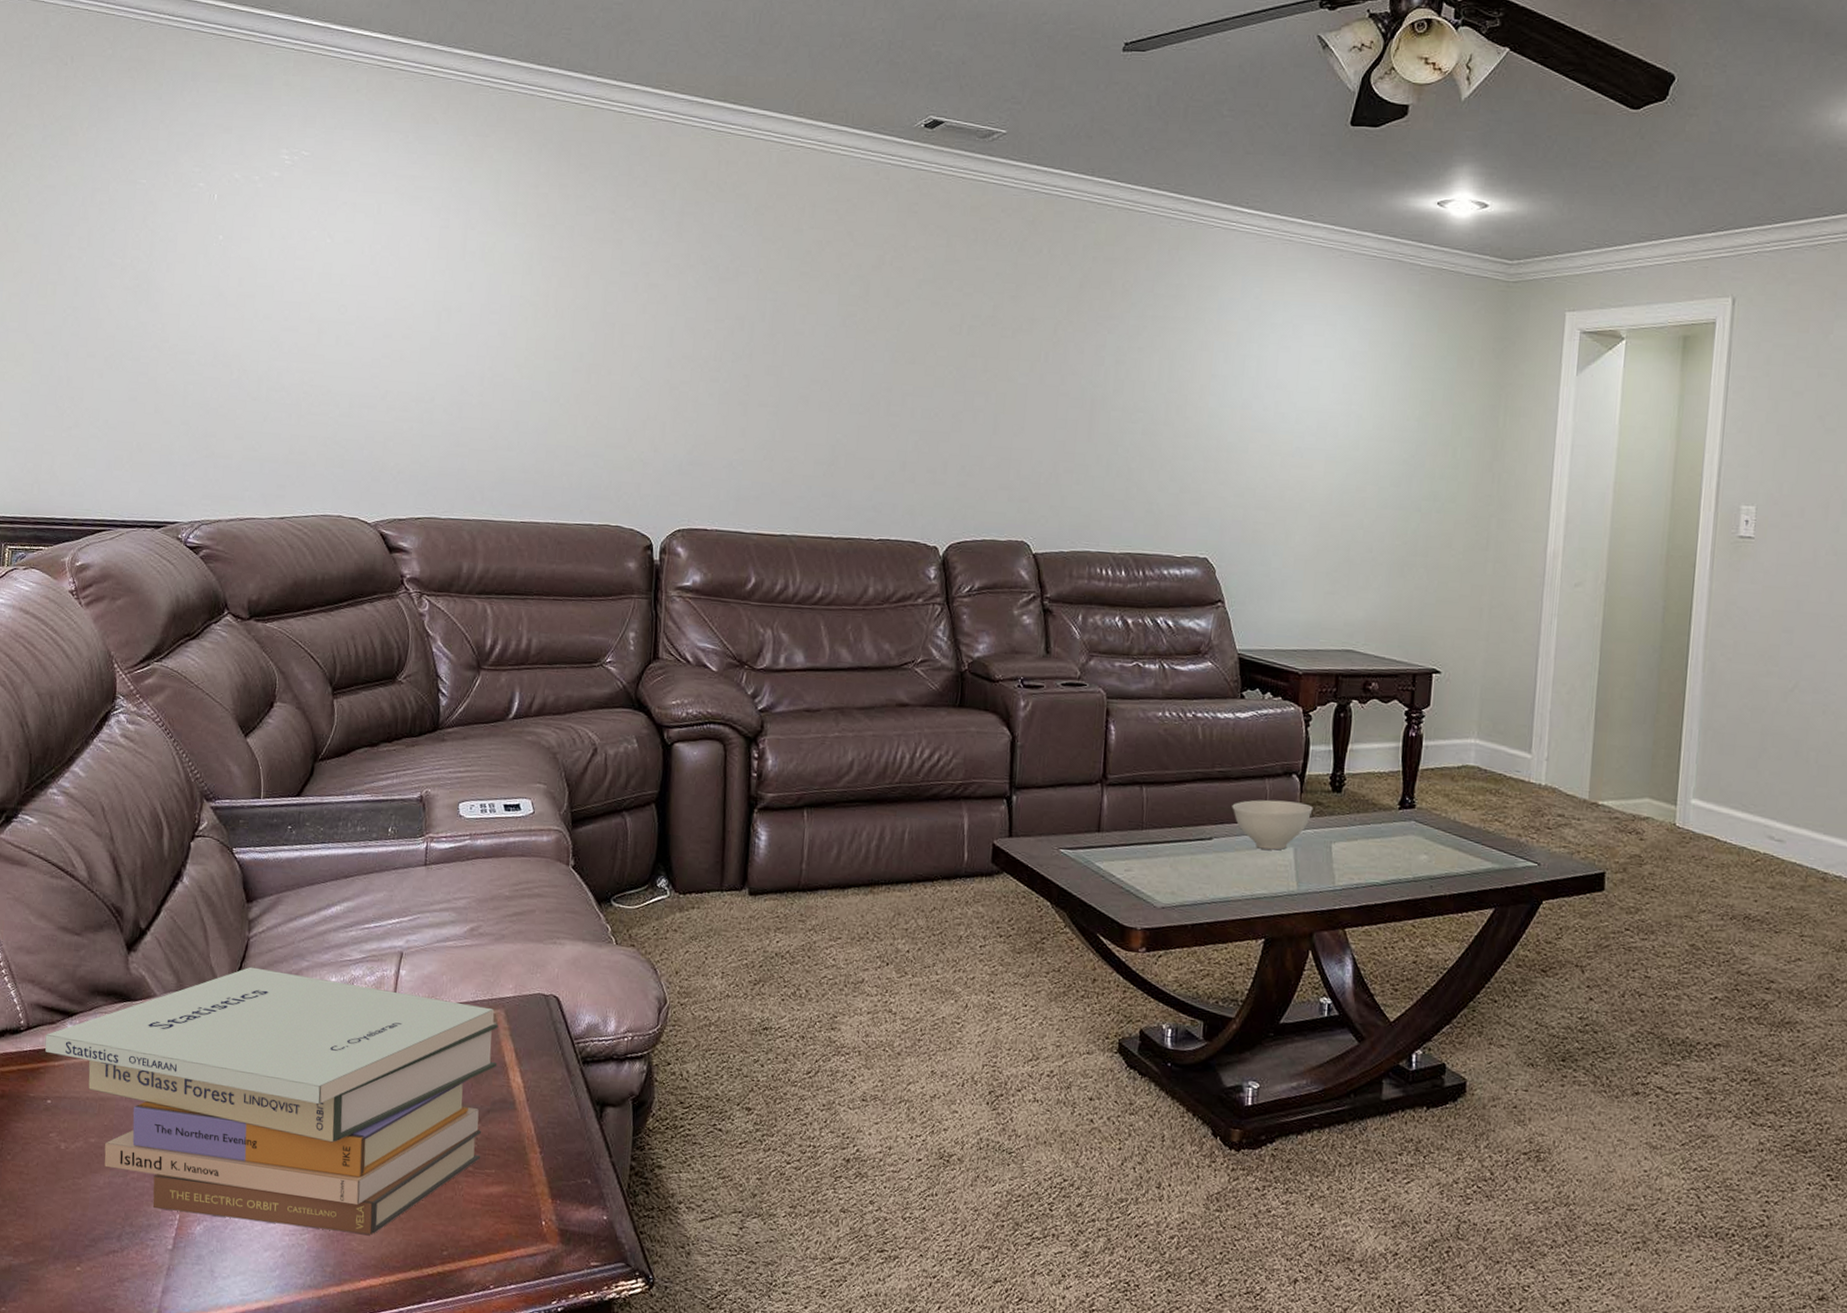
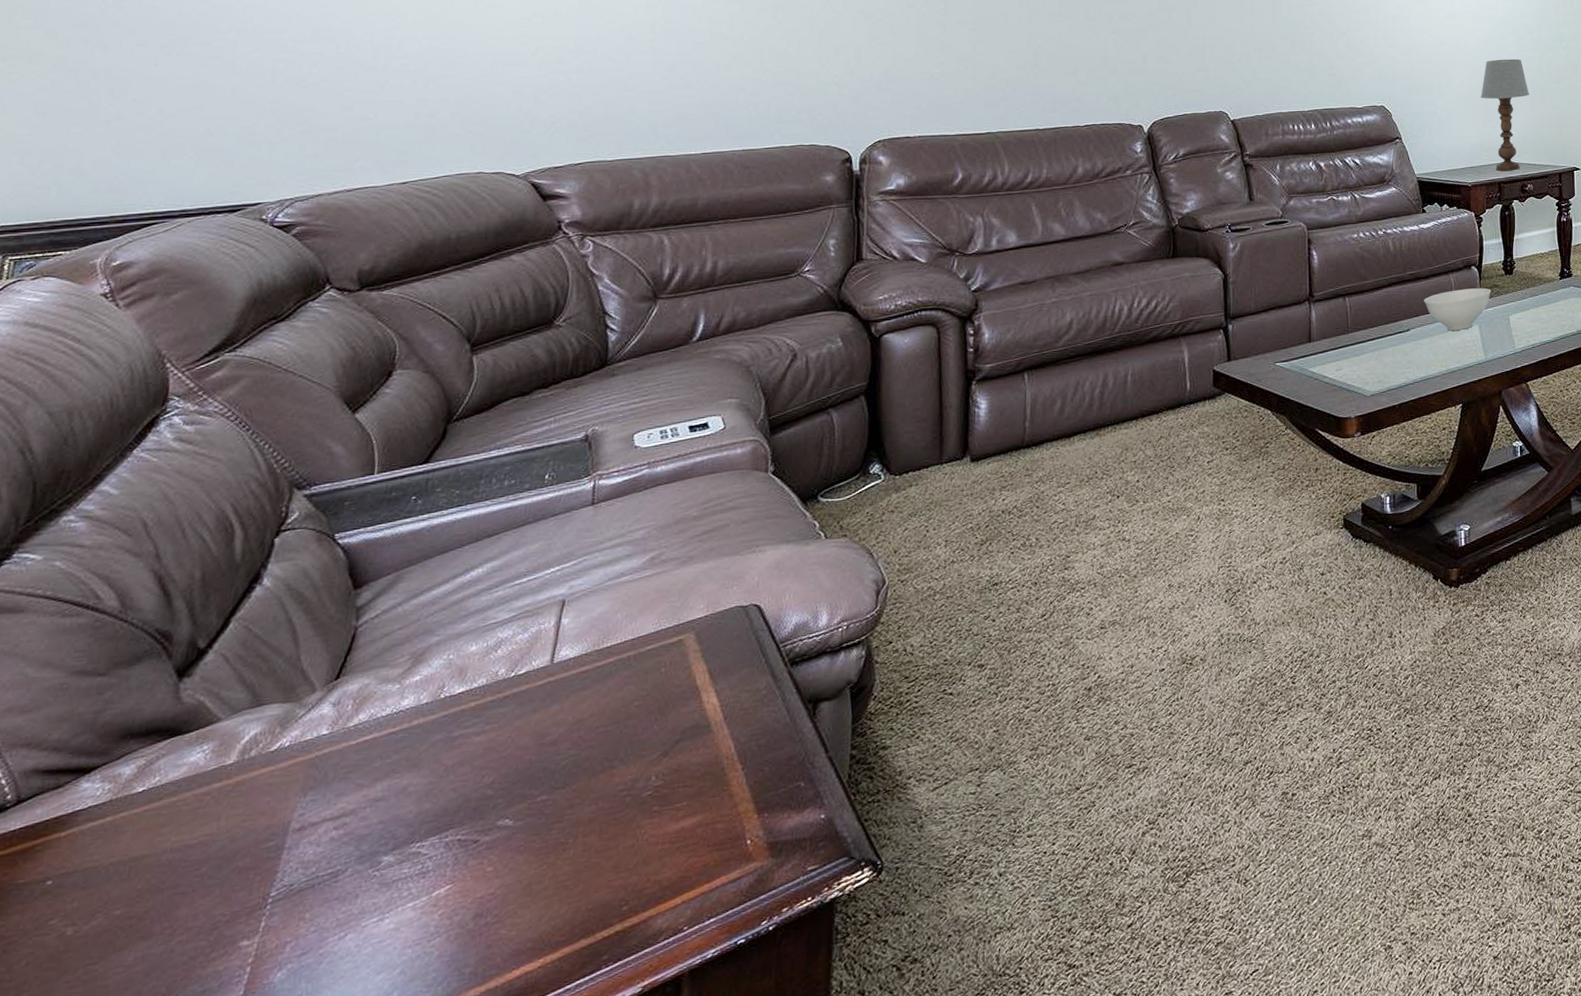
books: present [45,966,498,1235] -> none [44,634,687,969]
table lamp: none [1324,515,1387,662] -> present [1480,58,1529,172]

